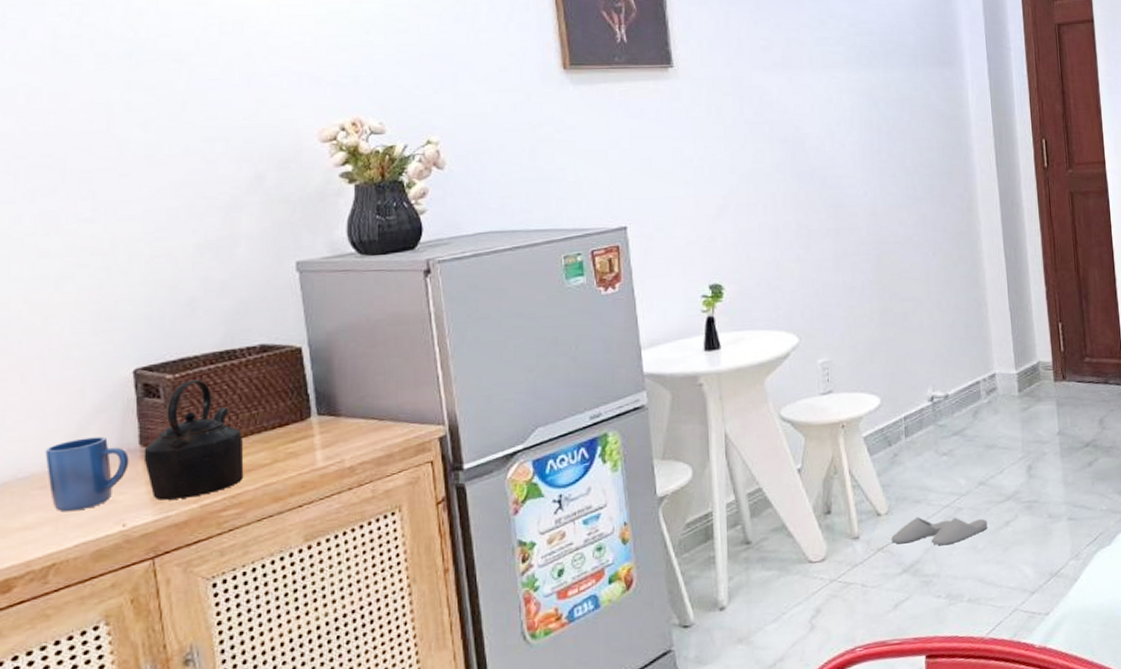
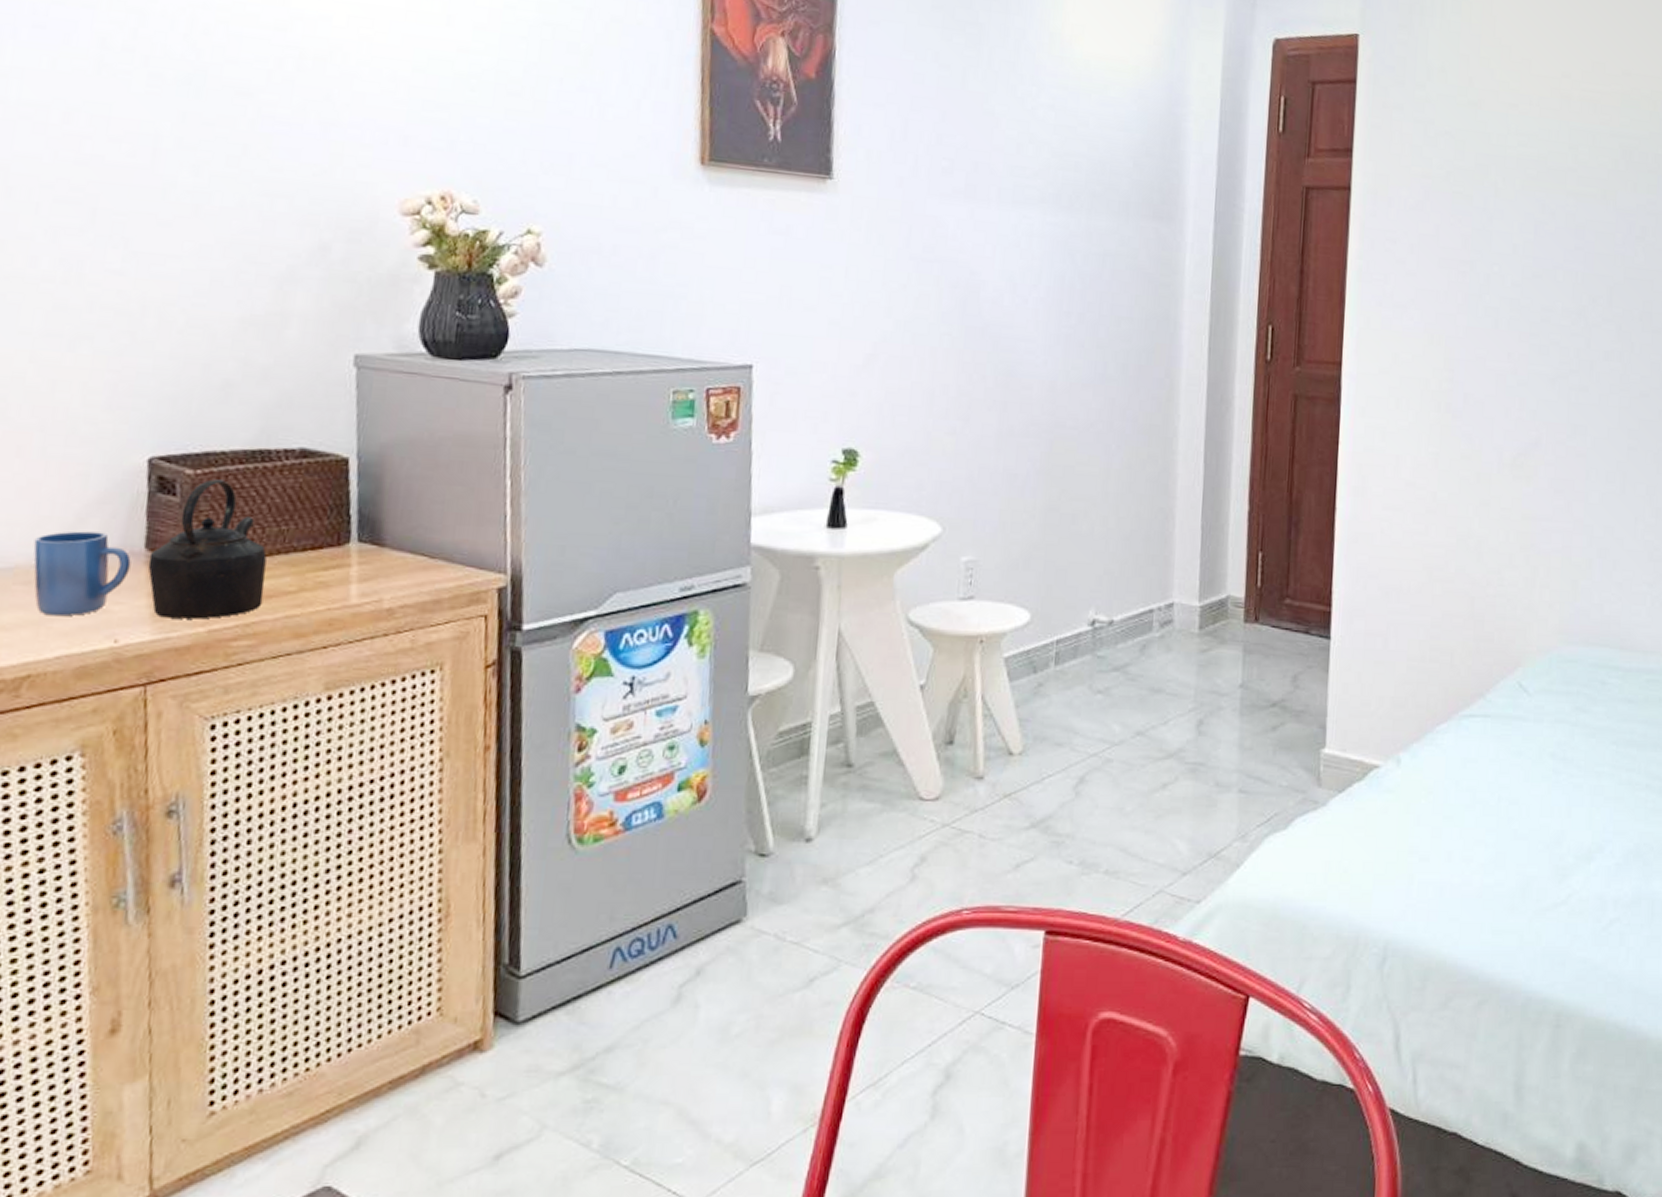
slippers: present [891,516,988,546] -> none [1022,762,1141,802]

